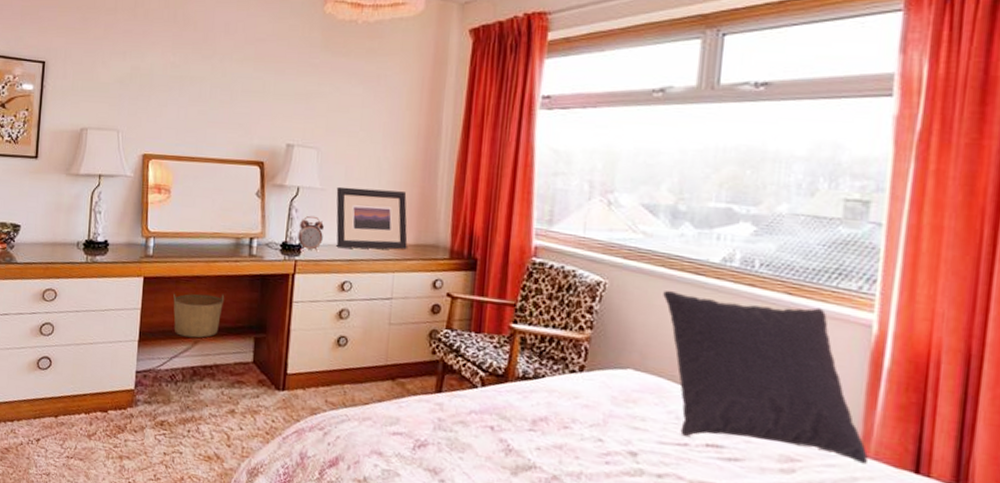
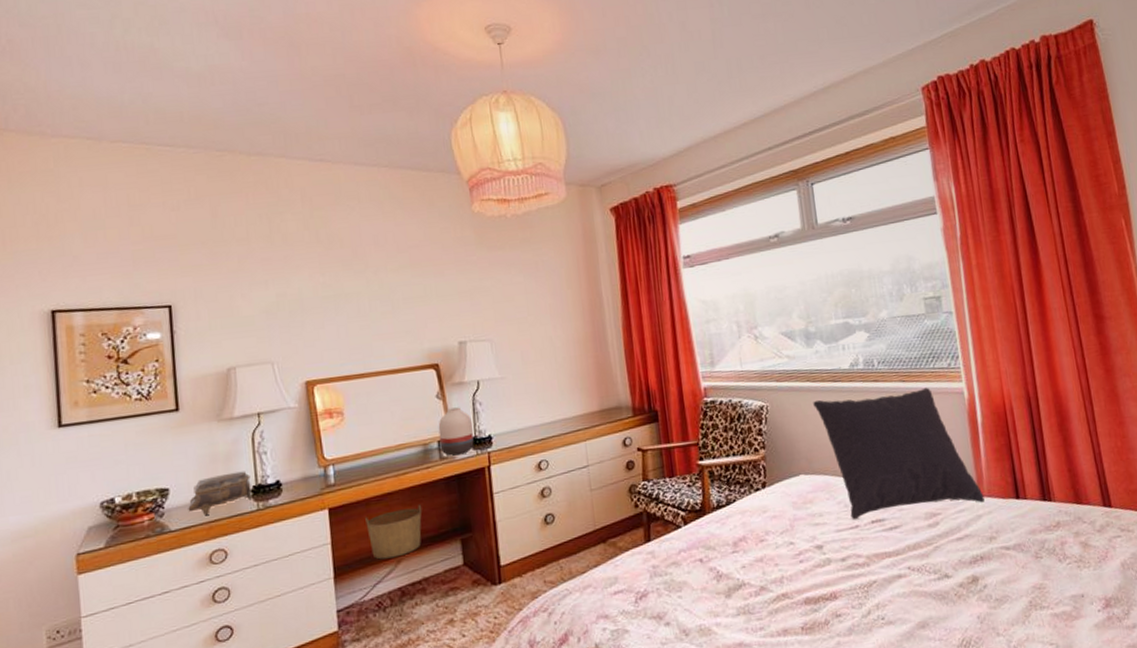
jewelry box: none [32,223,85,257] -> present [188,471,252,516]
vase: none [251,208,285,256] -> present [438,407,474,456]
alarm clock: present [298,215,324,252] -> none [485,405,512,441]
picture frame: present [336,186,408,250] -> none [516,364,593,431]

